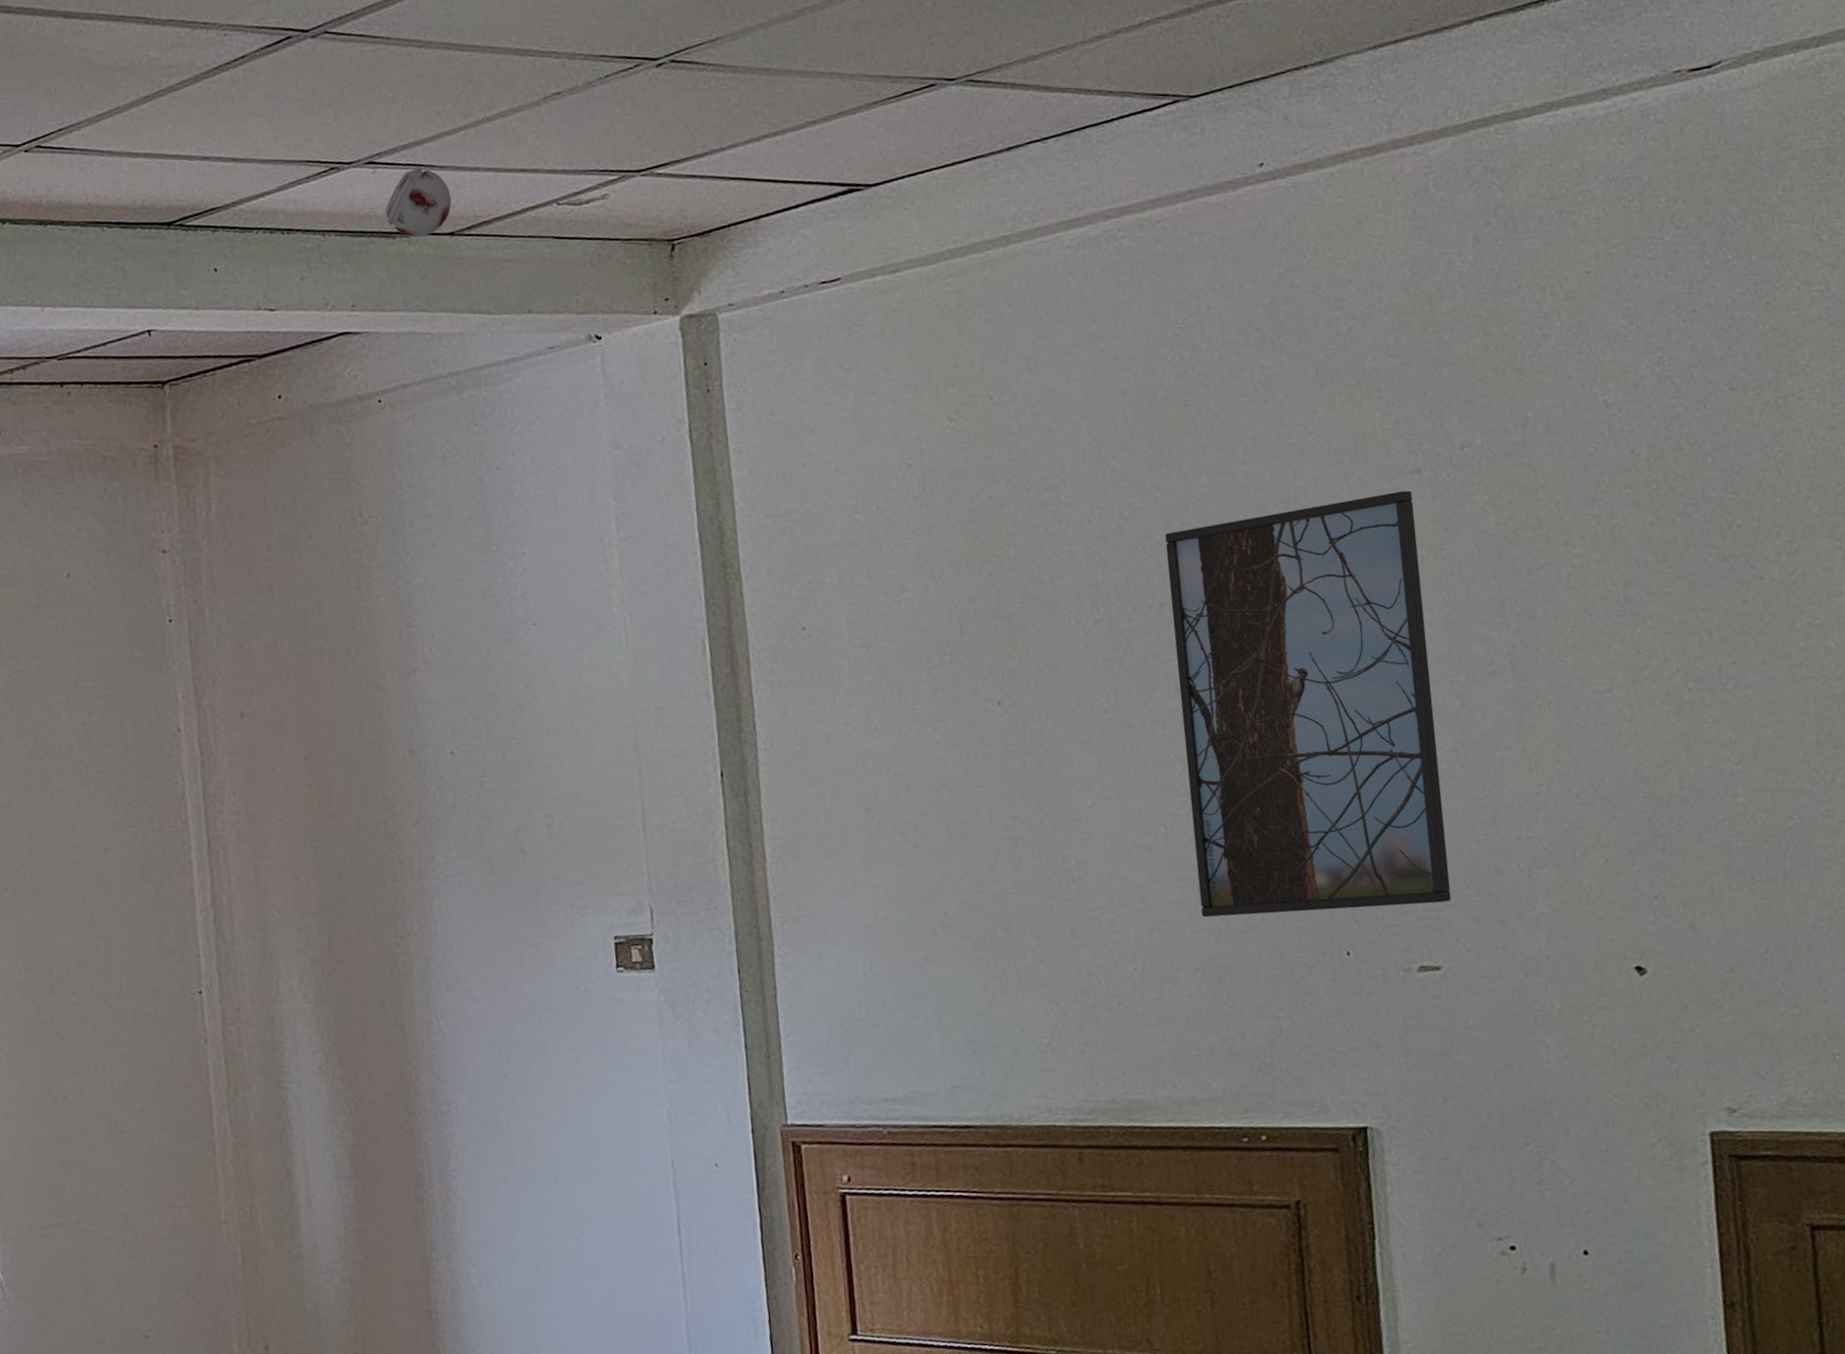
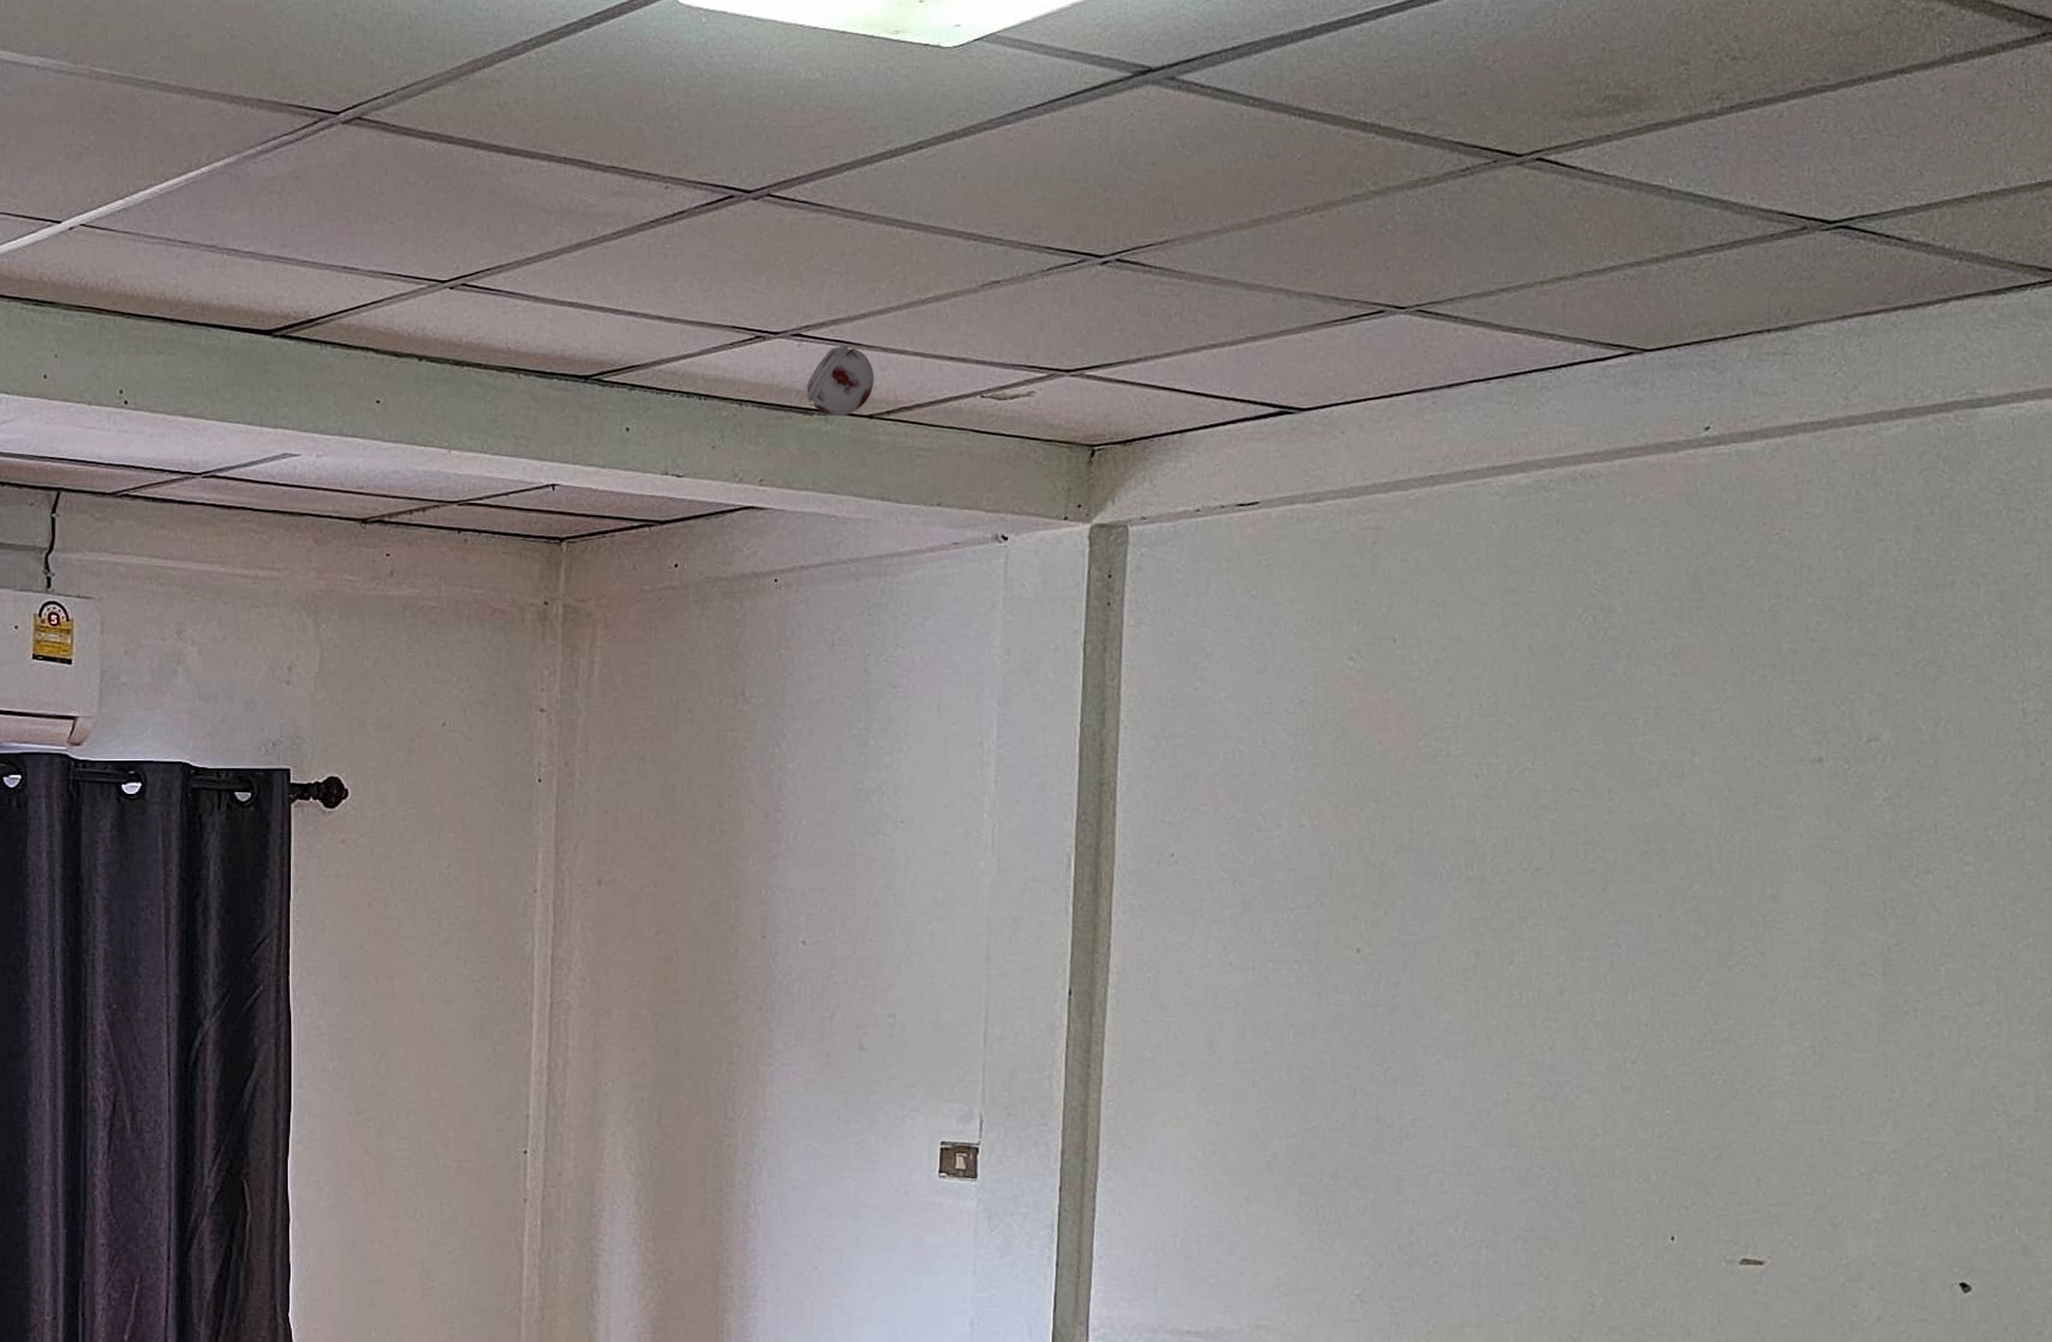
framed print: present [1165,490,1452,918] -> none [1531,779,1810,1198]

